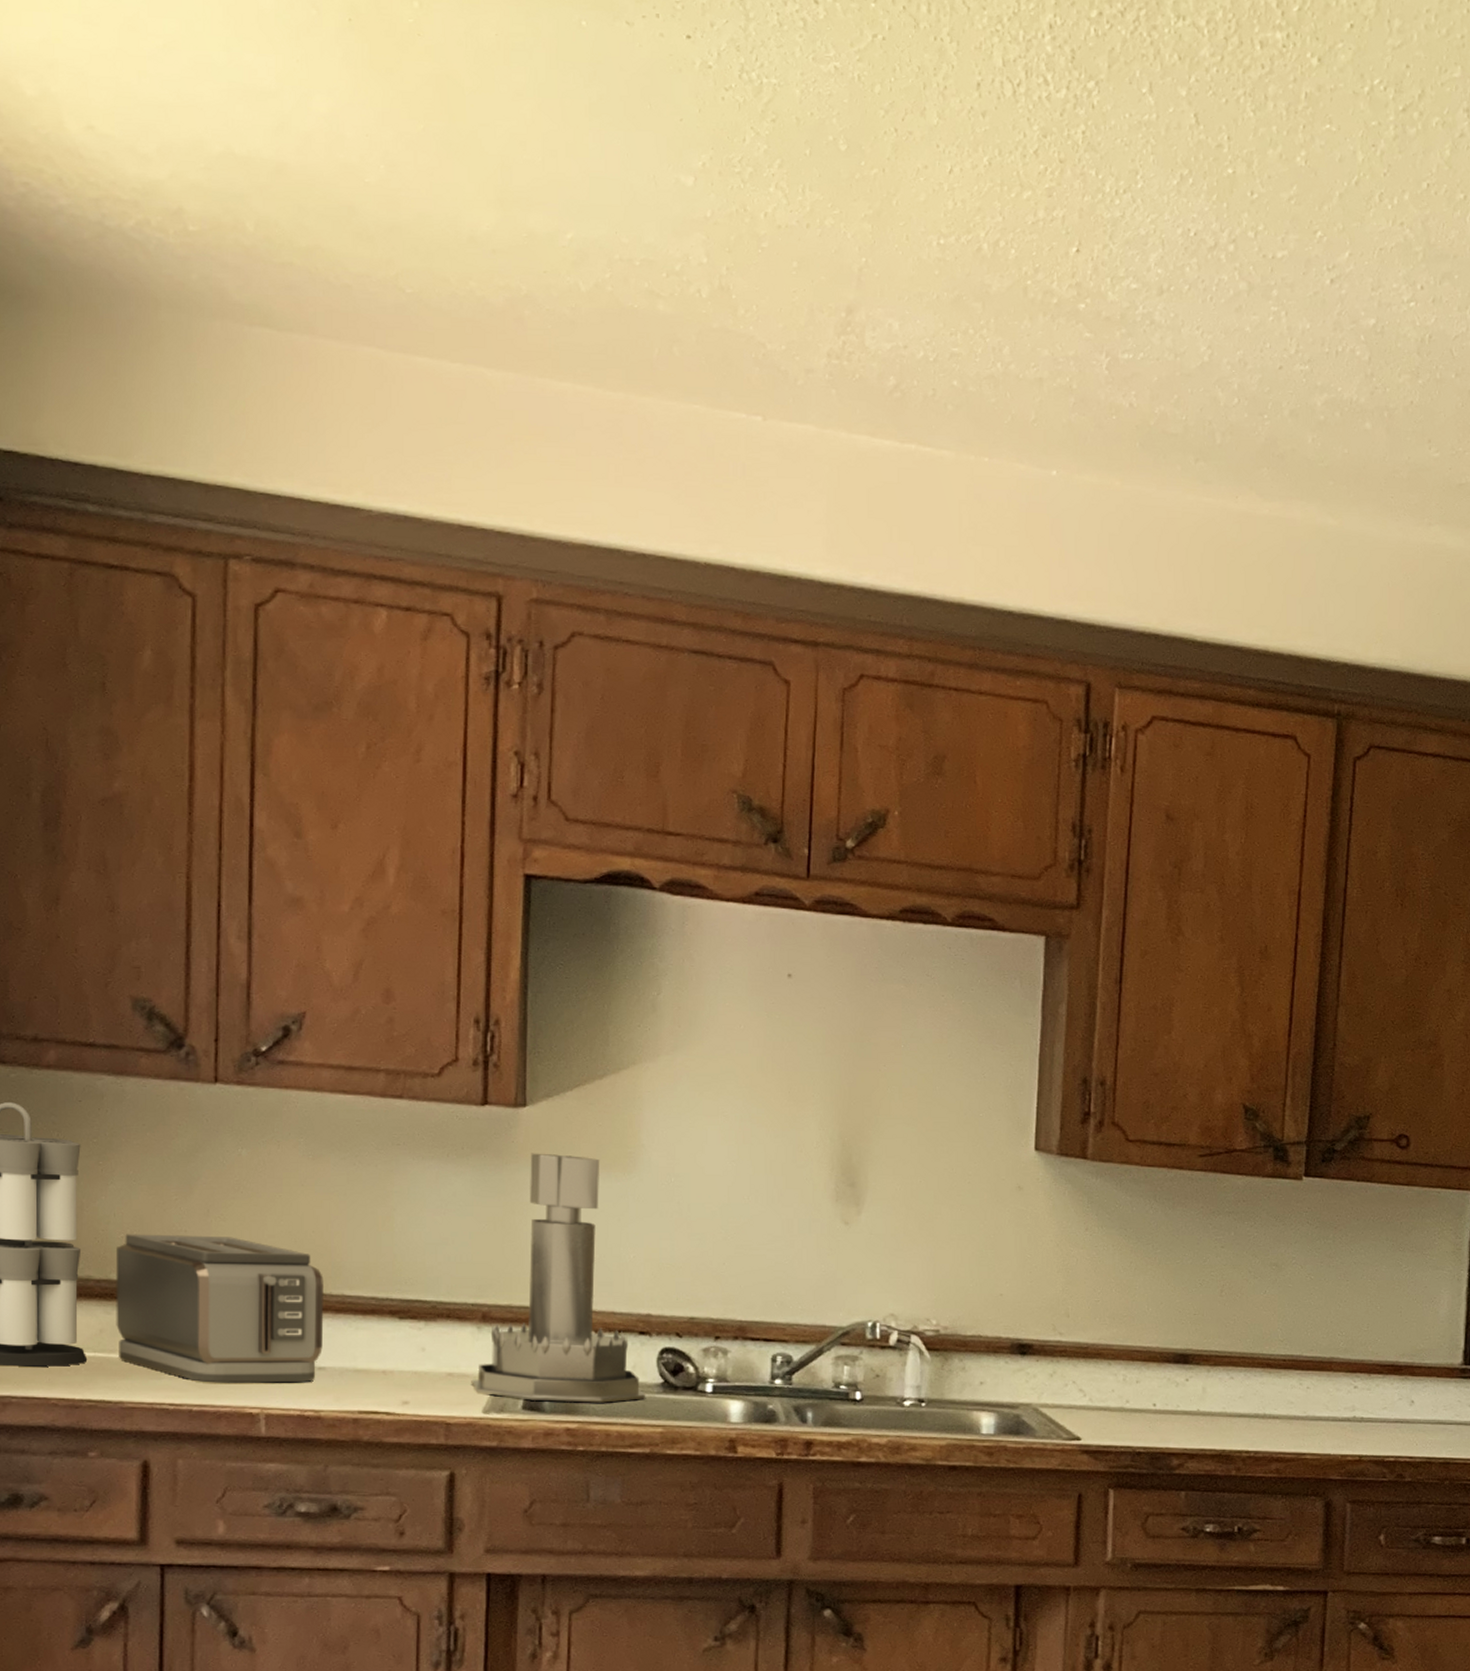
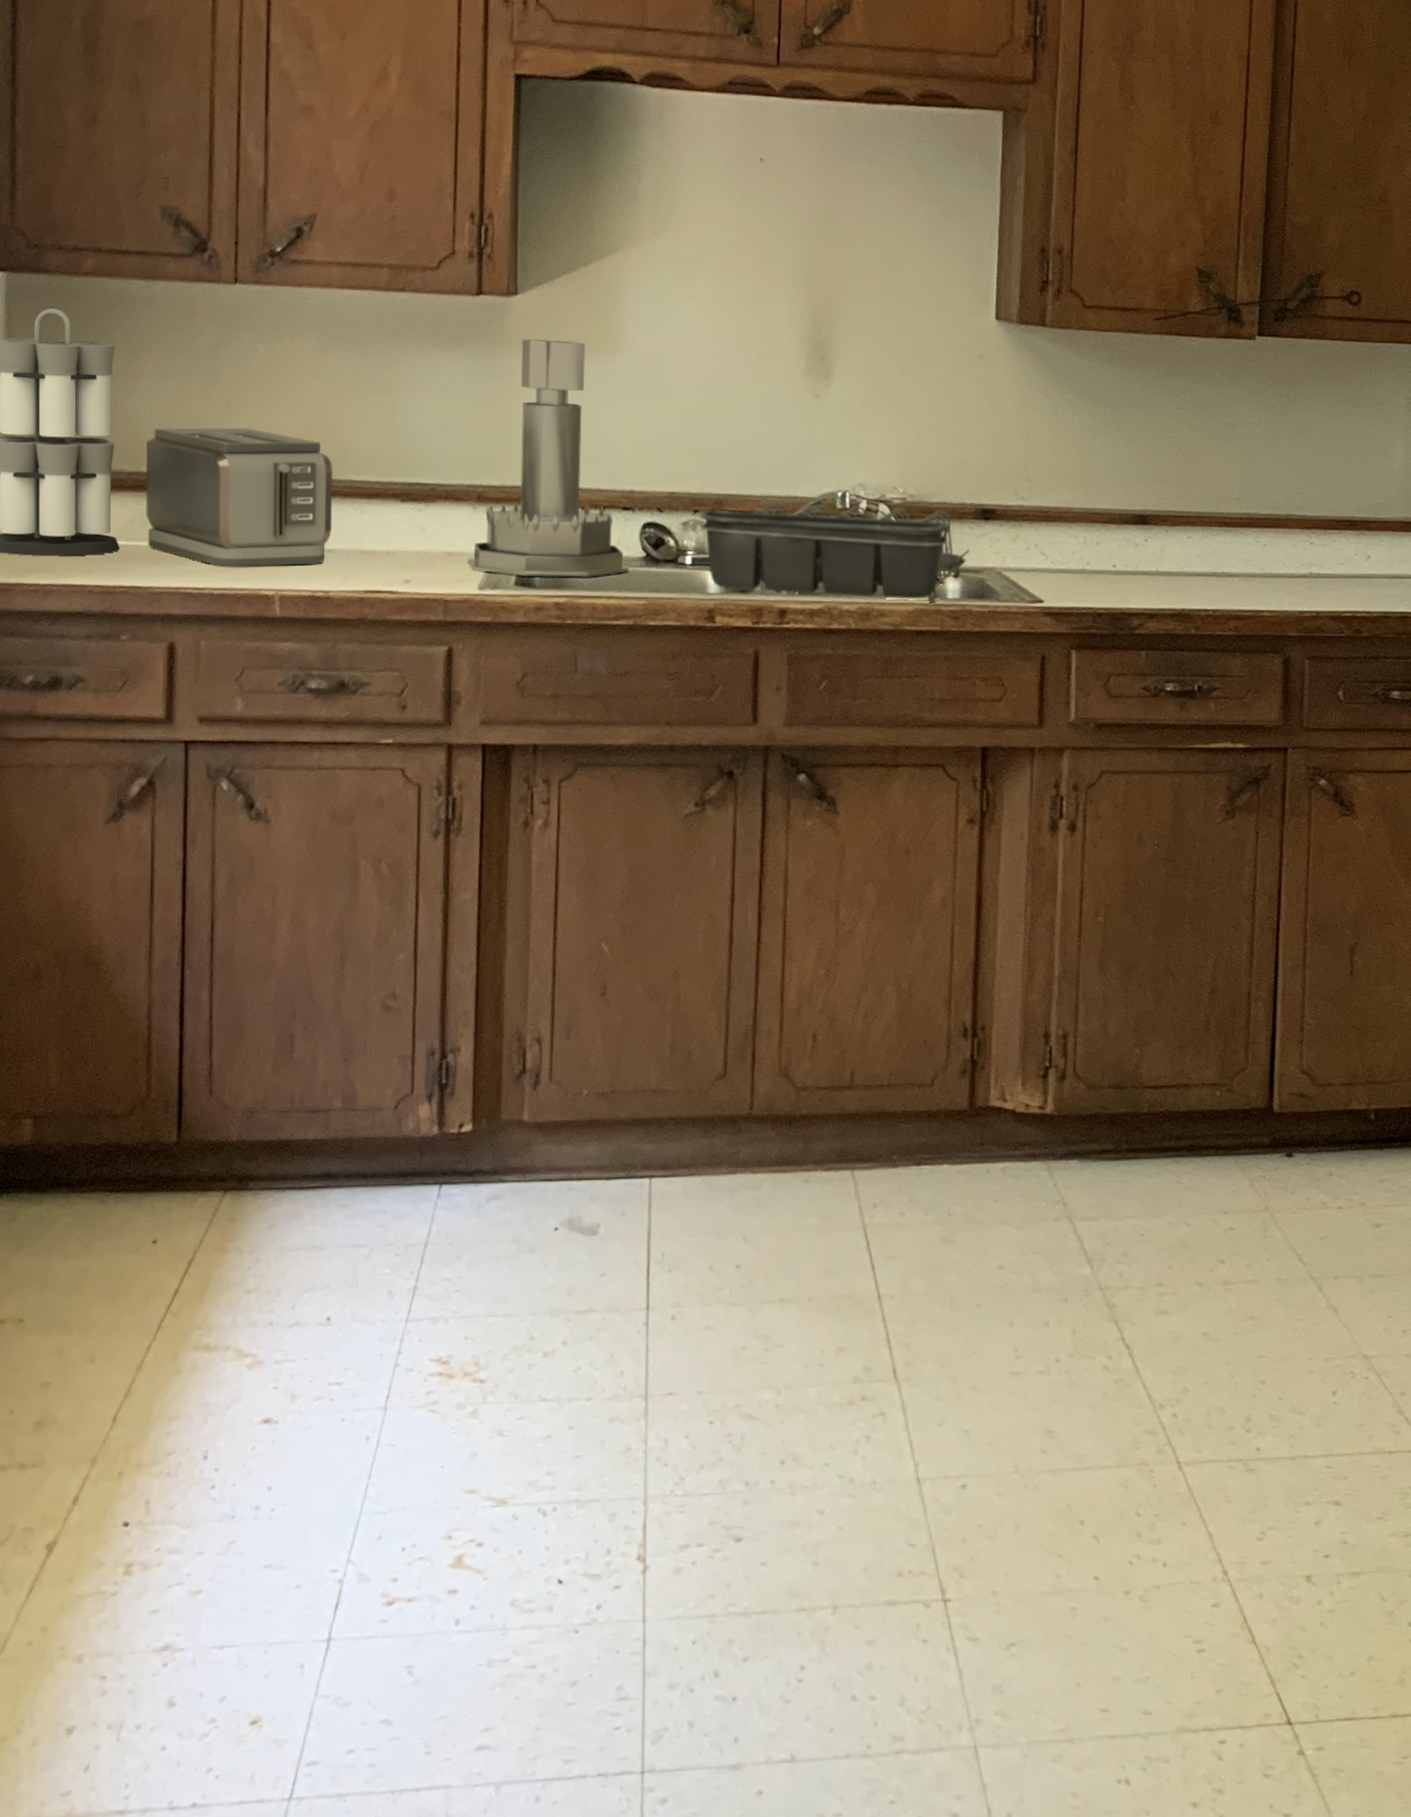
dish rack: none [721,1330,1006,1437] -> present [699,502,970,602]

